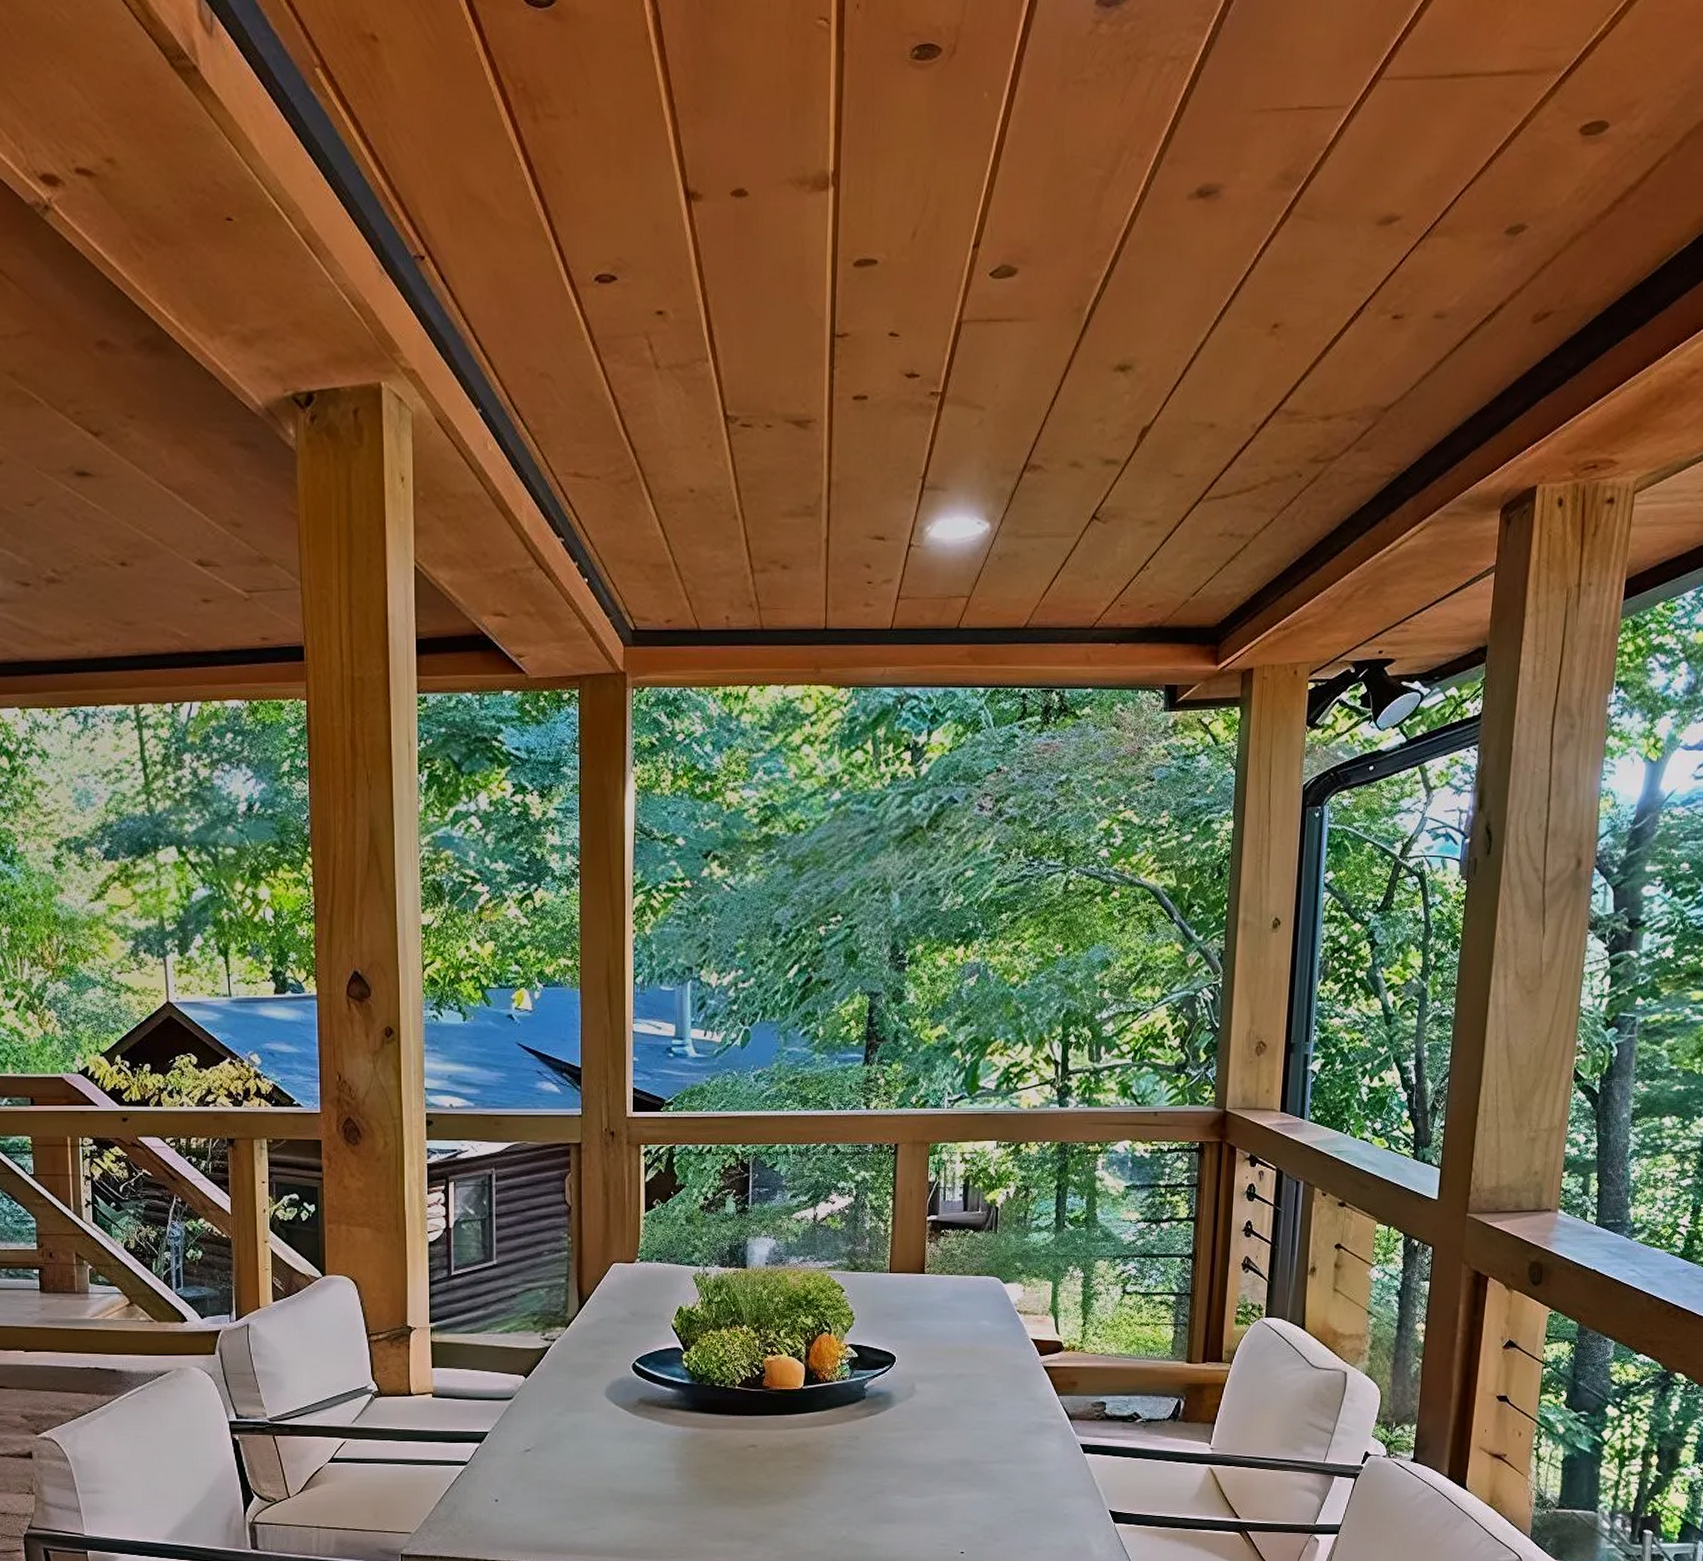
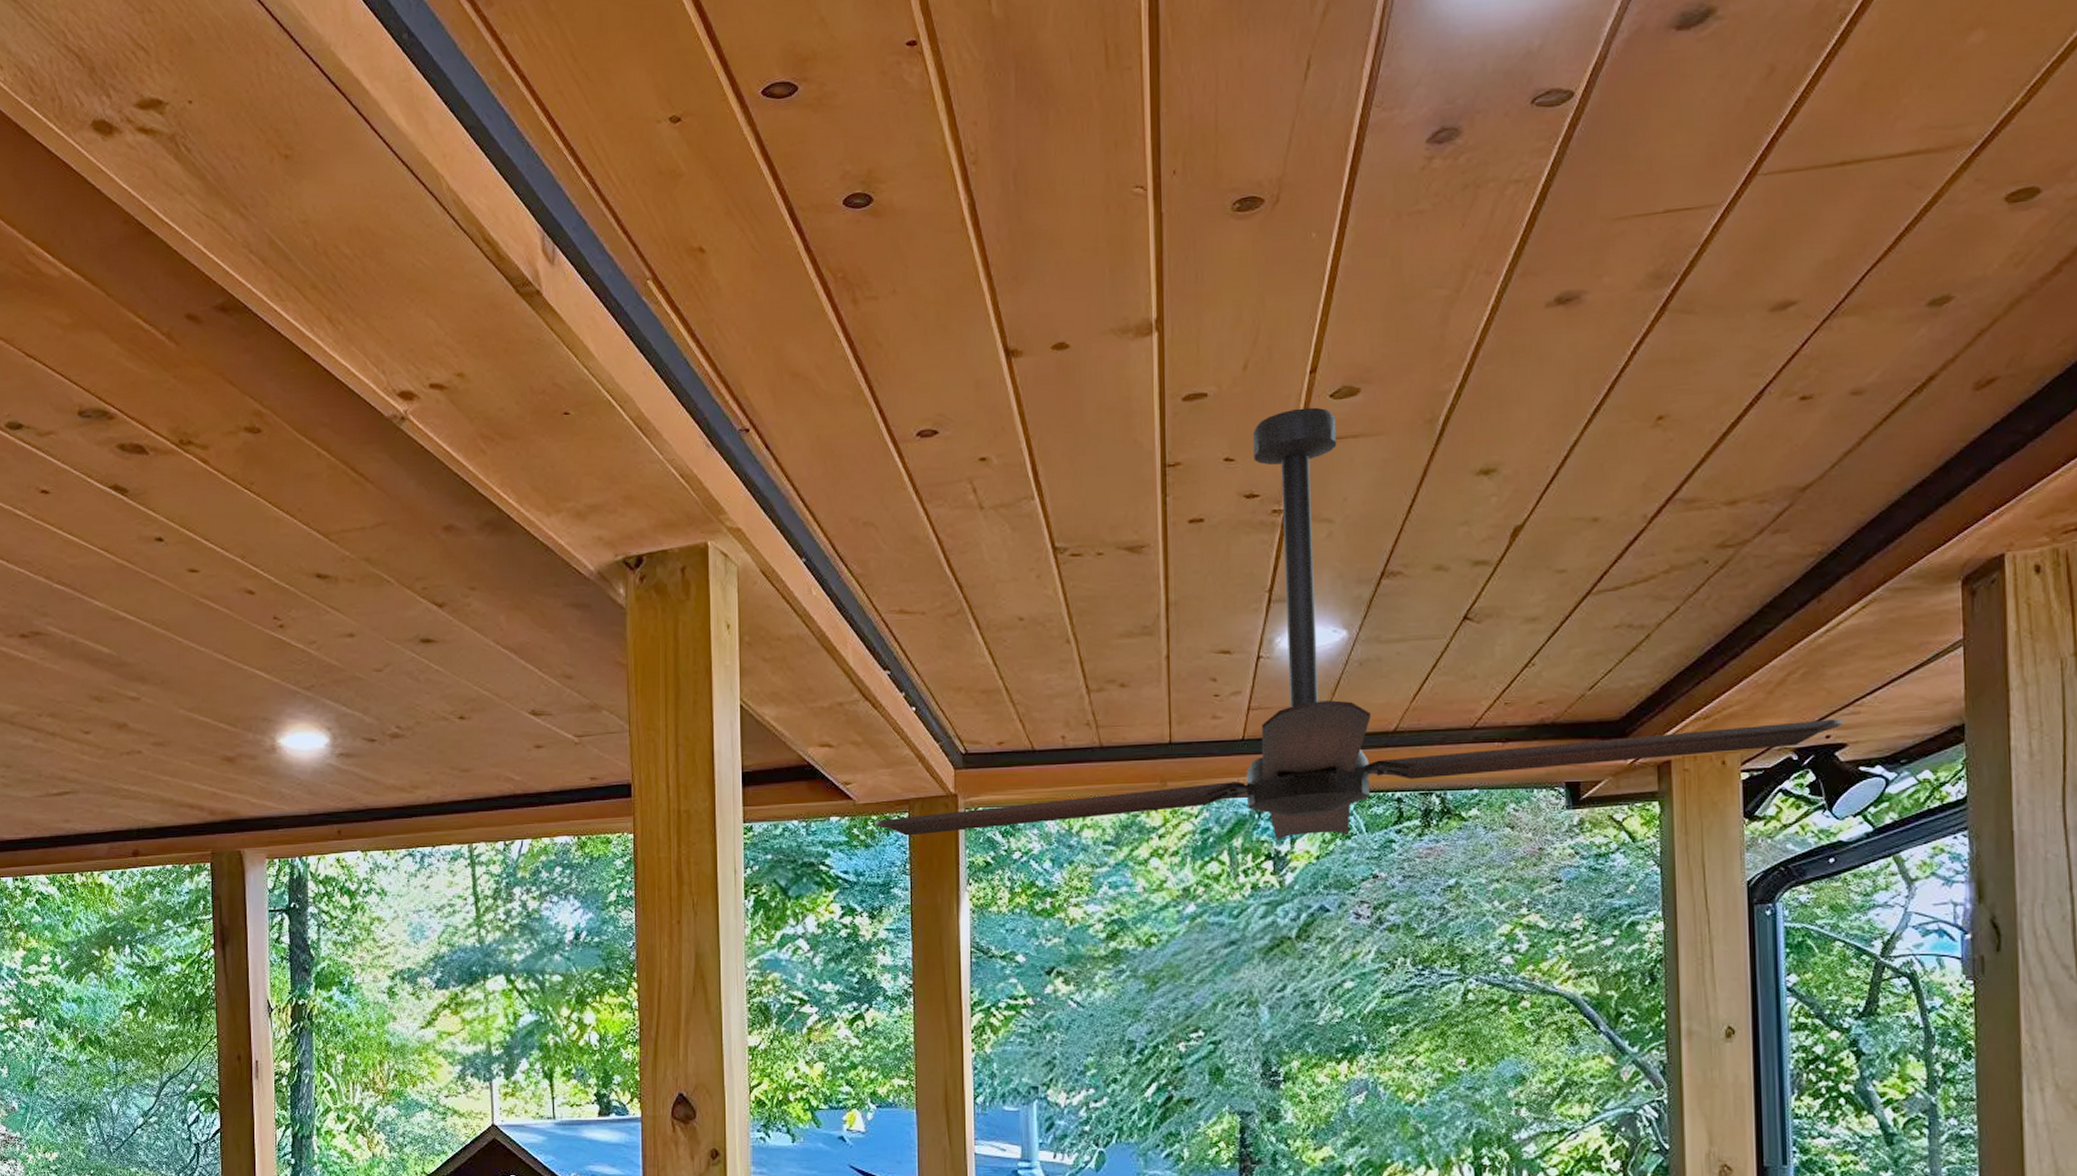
ceiling fan: none [546,285,1394,732] -> present [875,407,1844,841]

